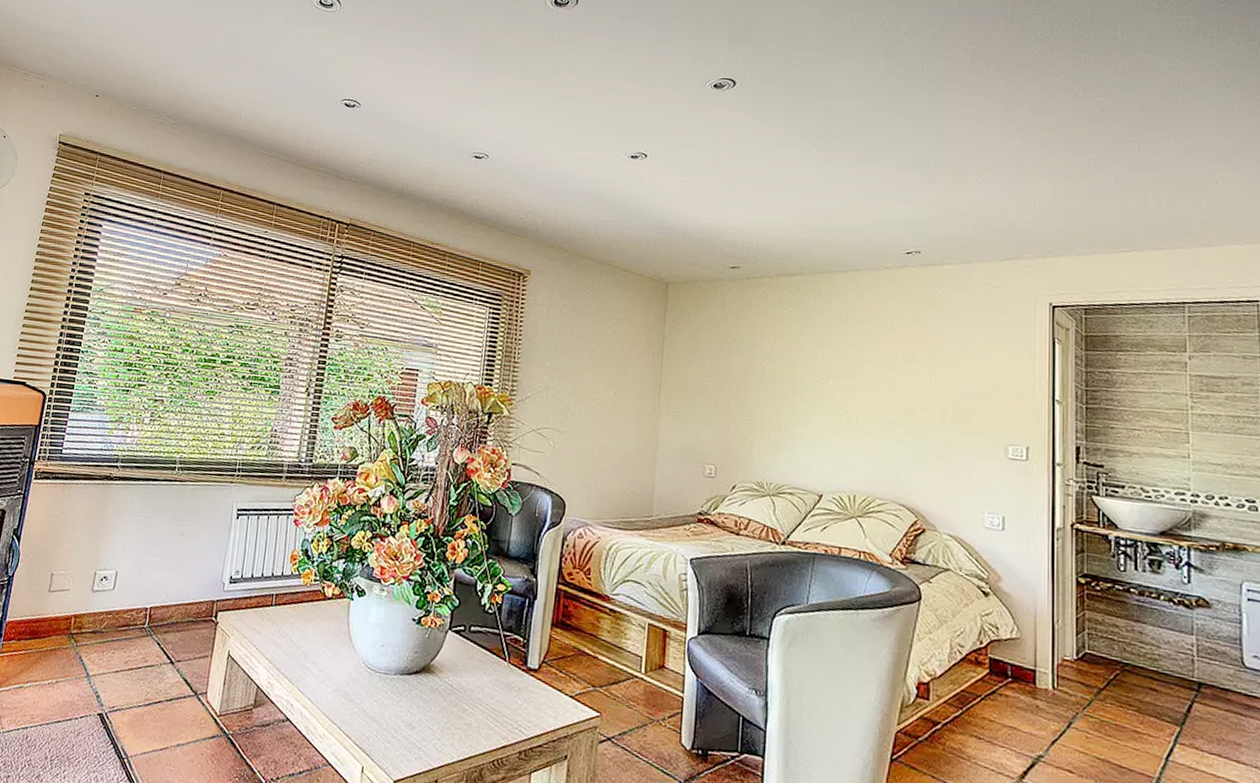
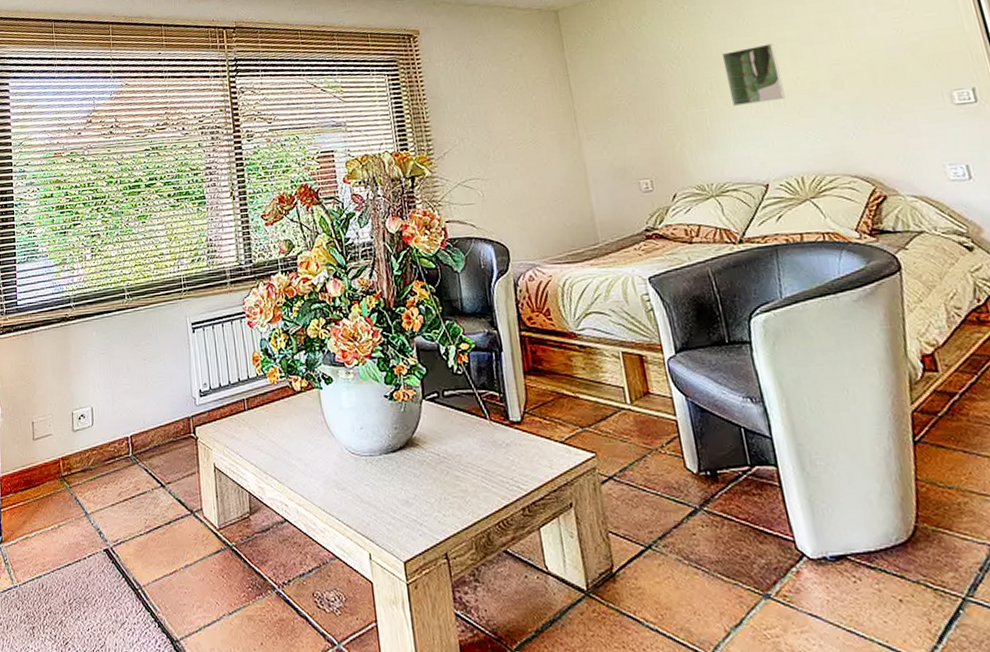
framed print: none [808,361,861,418] -> present [721,43,786,106]

